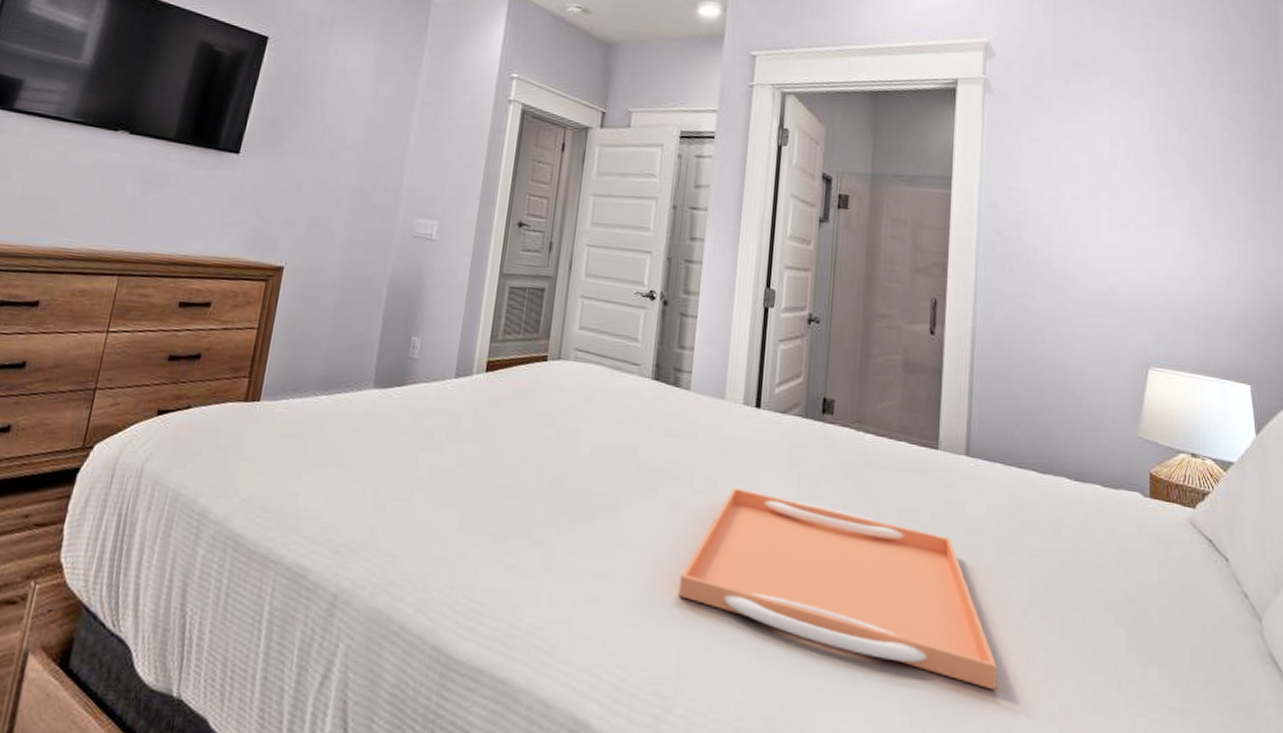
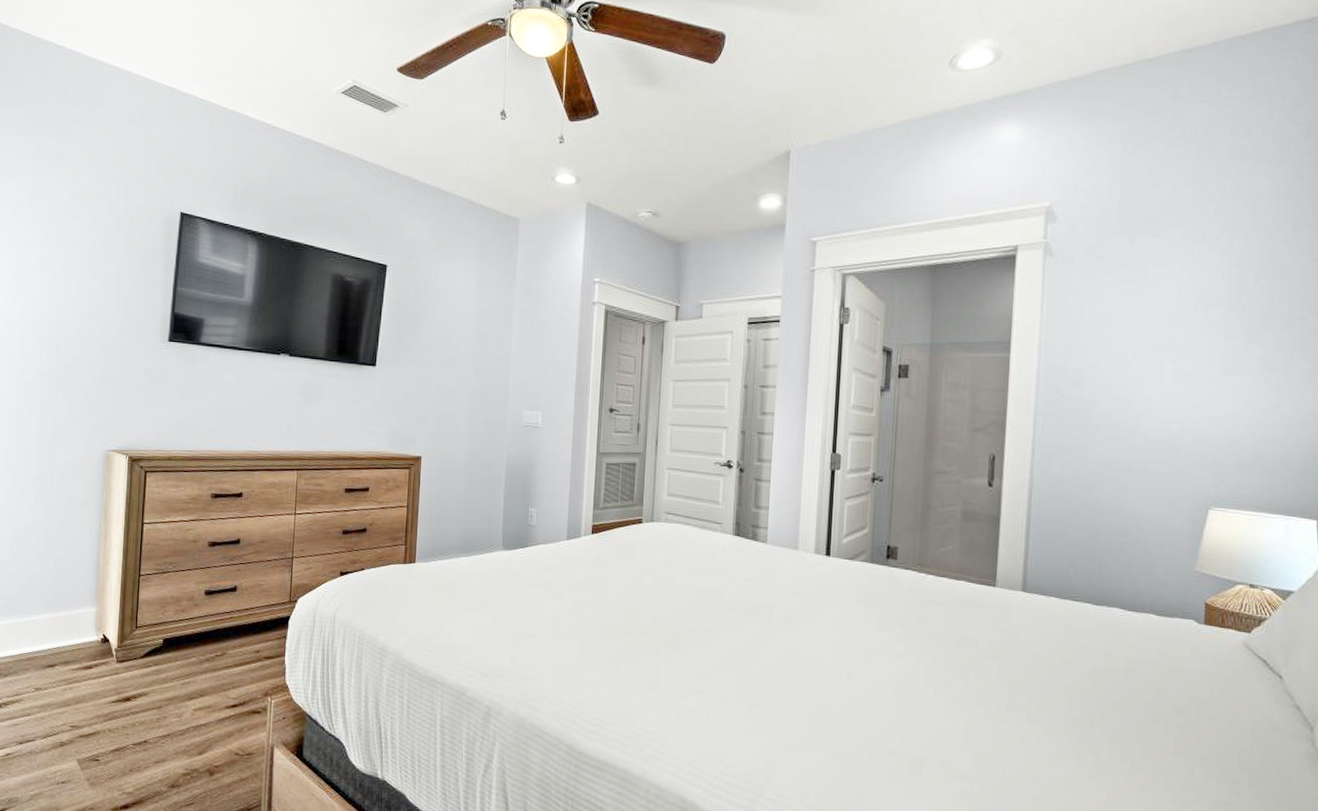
serving tray: present [679,487,997,691] -> none [764,621,1049,785]

